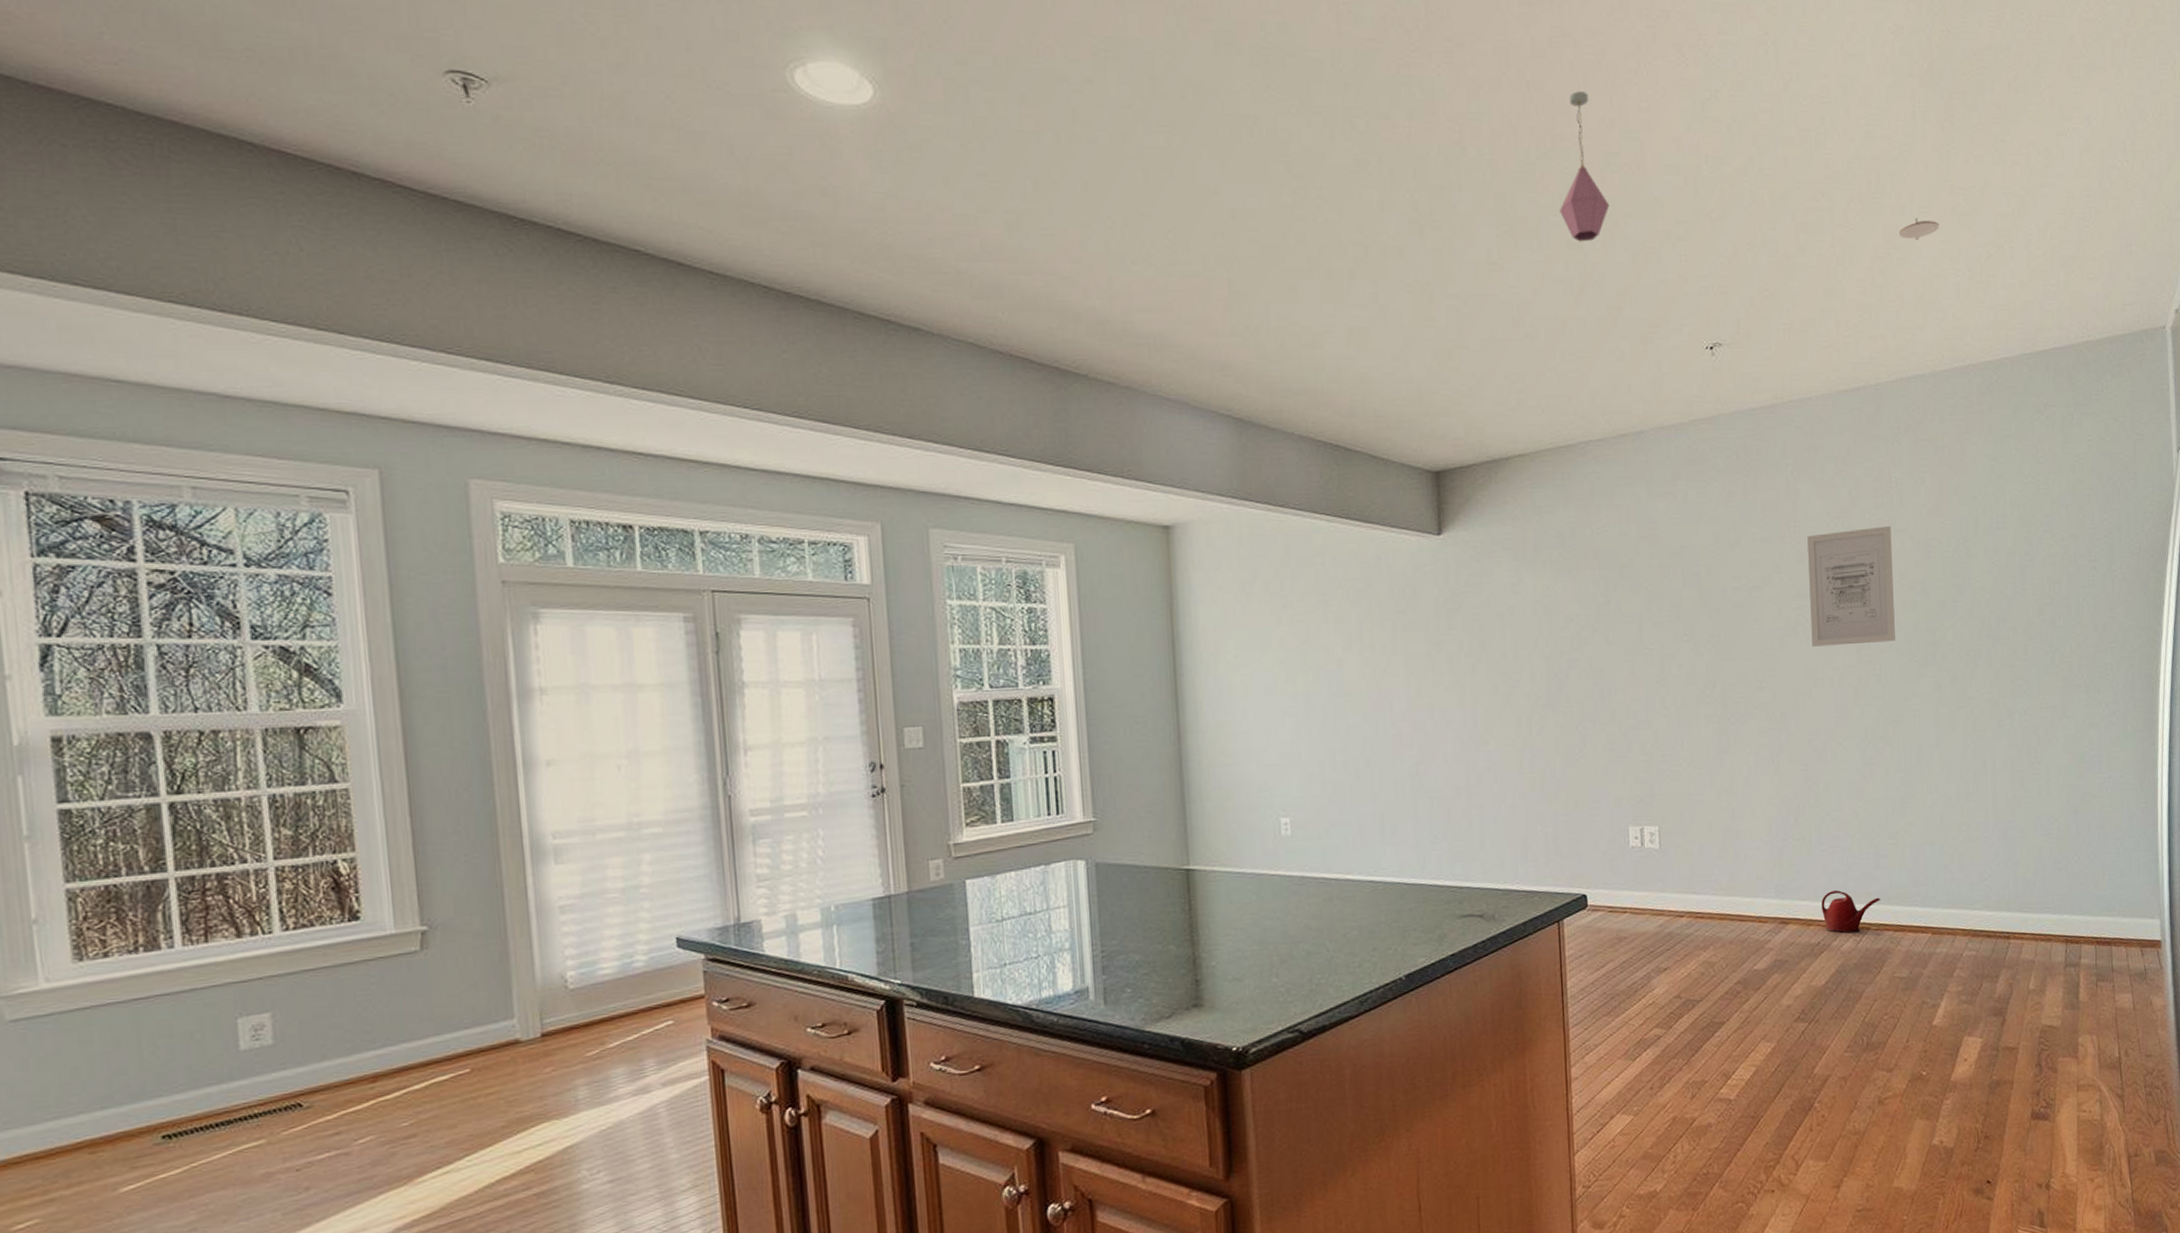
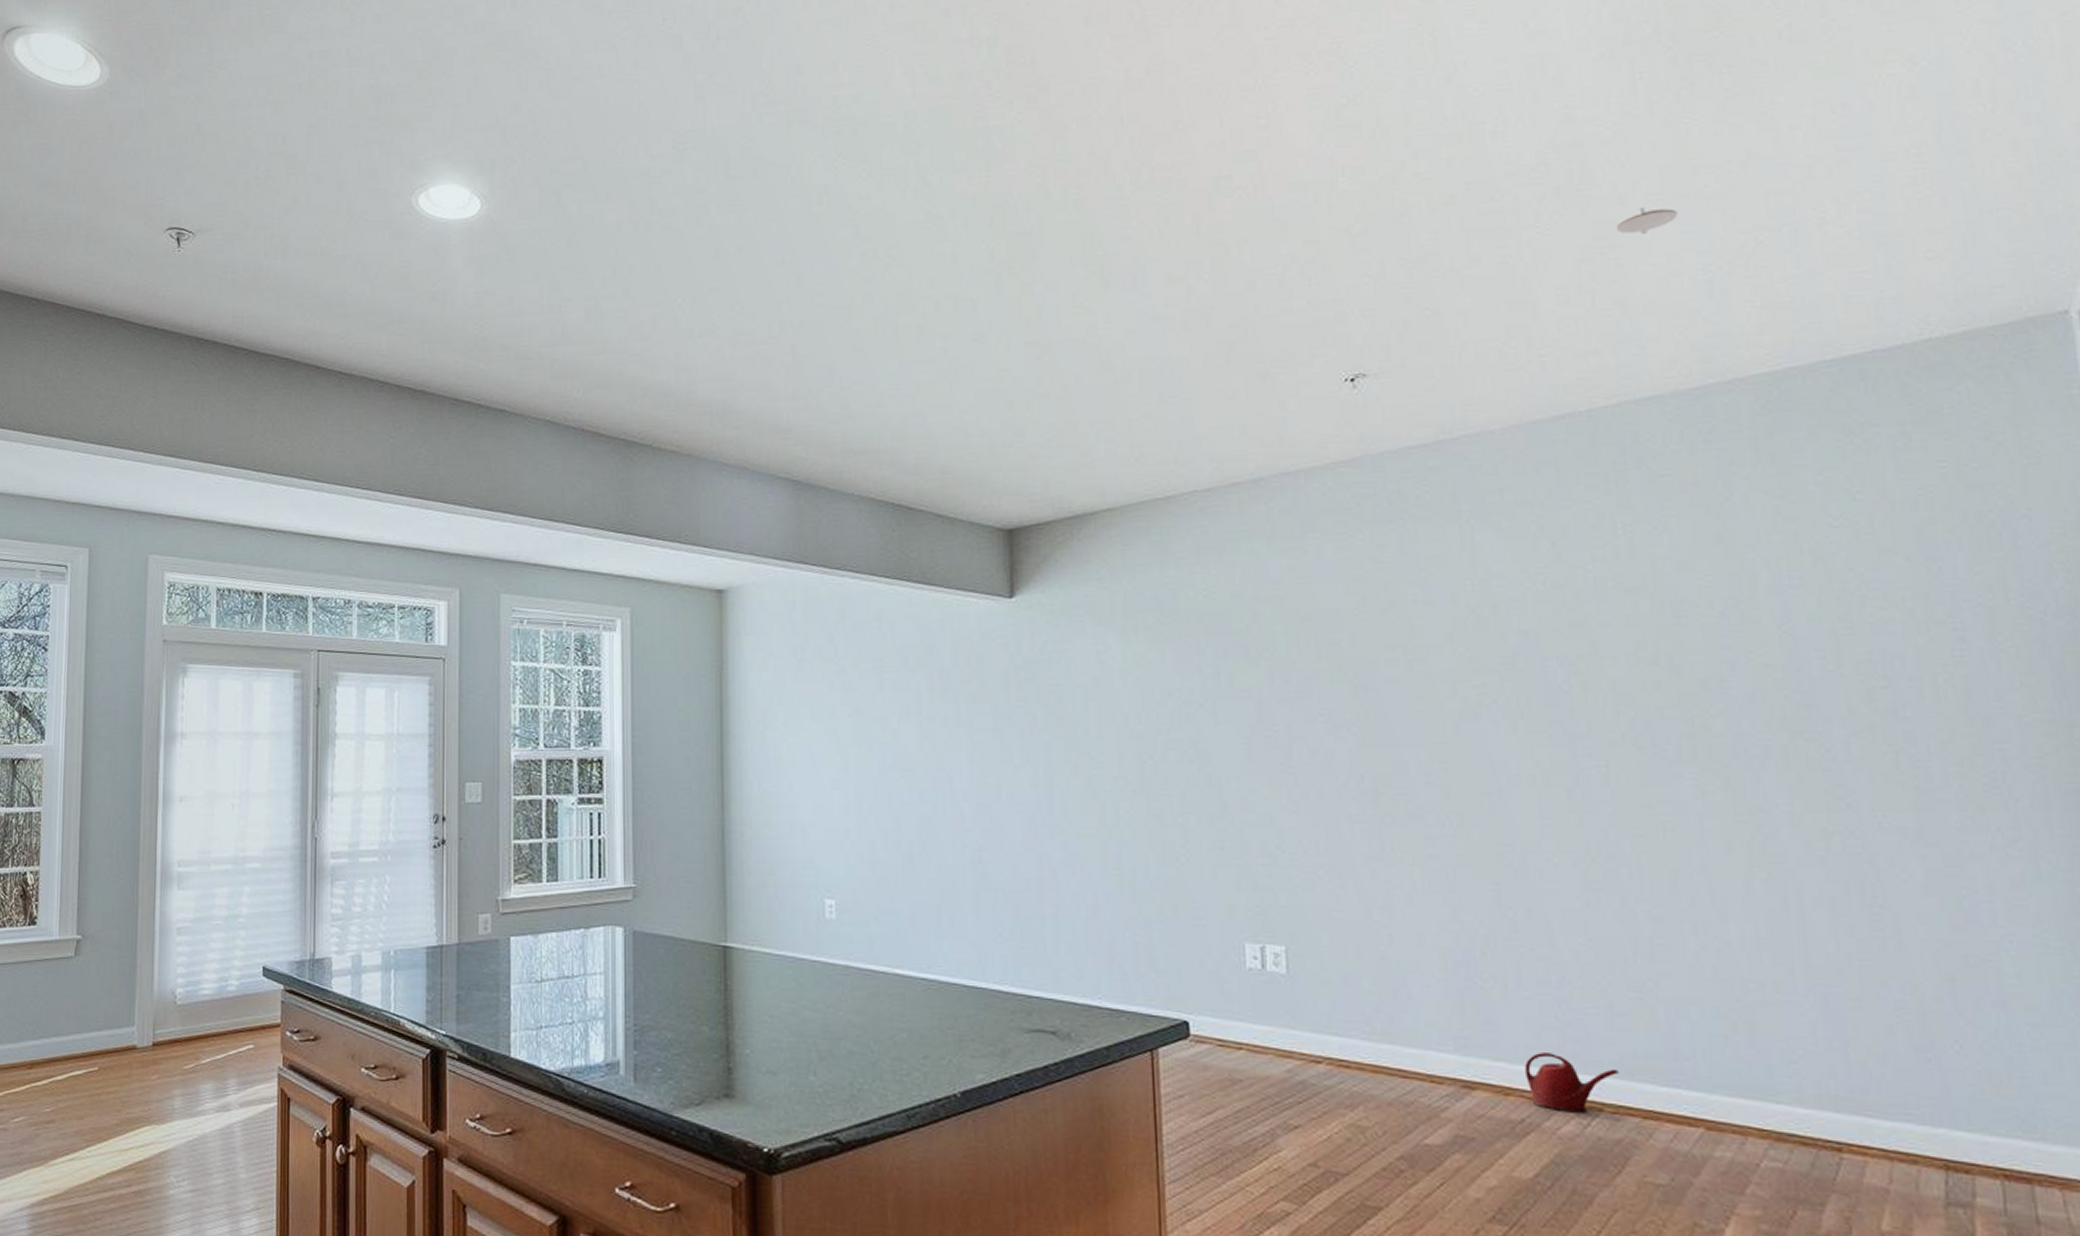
pendant light: present [1560,91,1610,242] -> none [1158,117,1220,275]
wall art: present [1807,526,1895,647] -> none [1492,584,1630,734]

